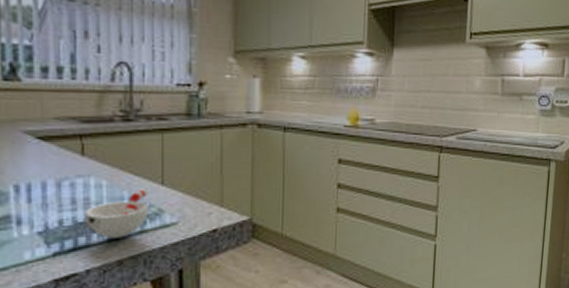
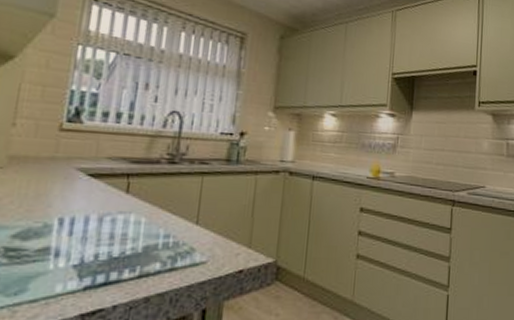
cup: present [85,188,149,238] -> none [119,227,184,275]

